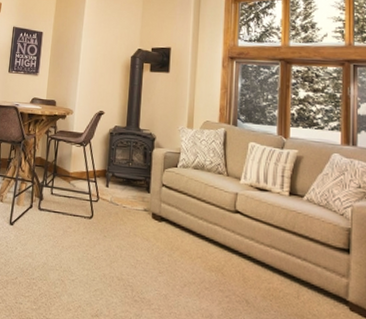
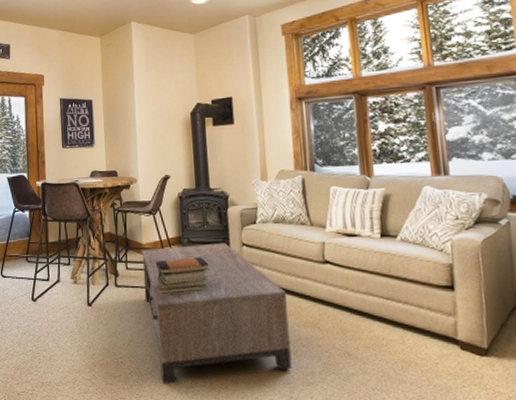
coffee table: none [64,177,197,310] -> present [142,243,292,384]
book stack: none [78,190,129,225] -> present [155,257,210,294]

